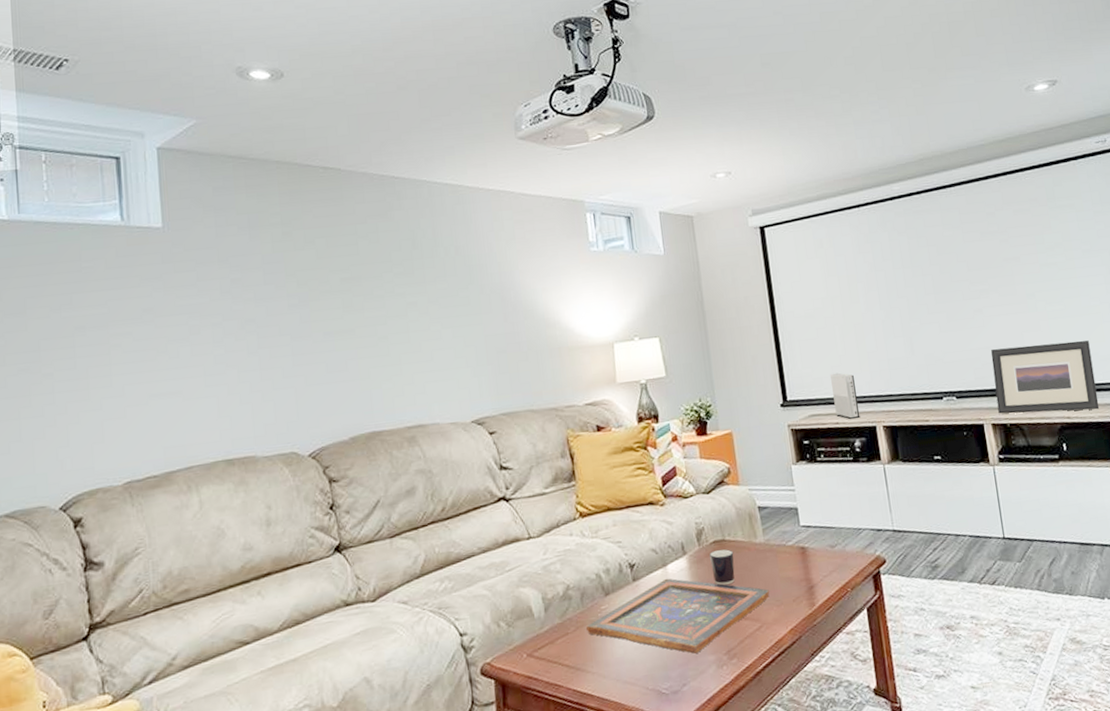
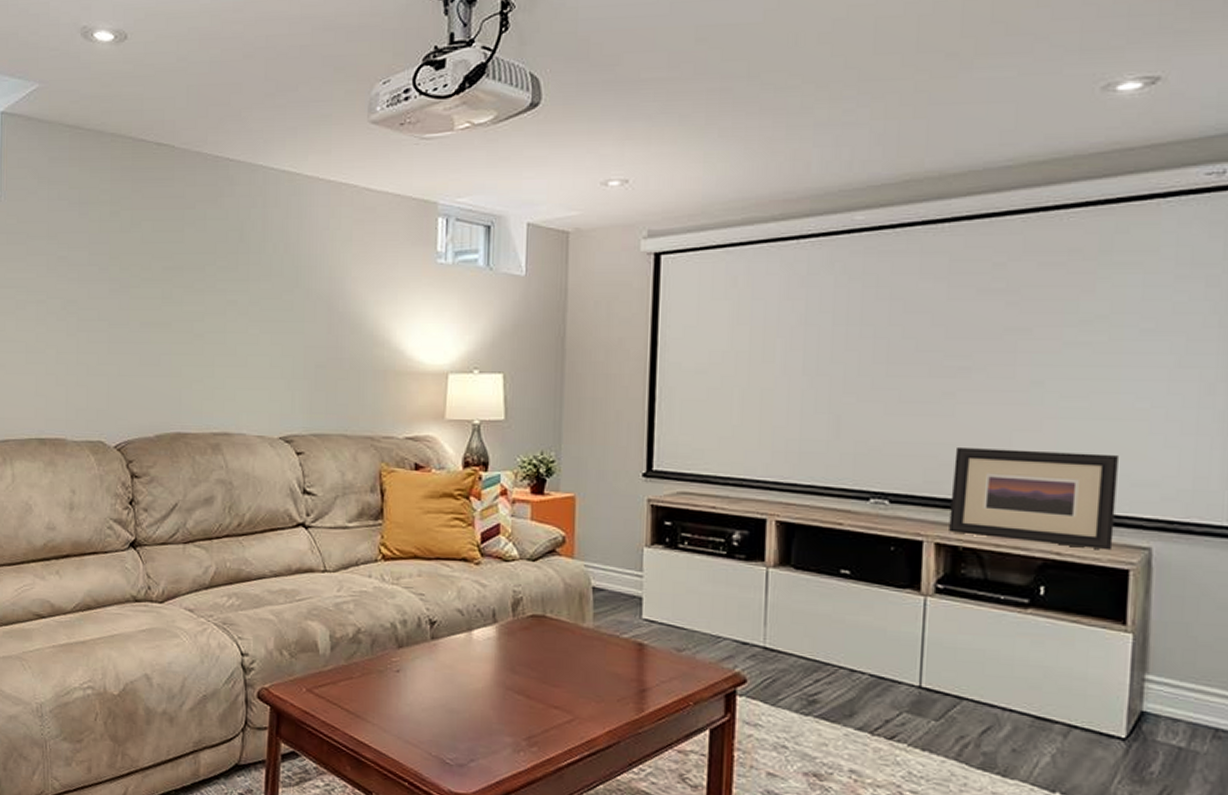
painted panel: present [586,578,770,654] -> none [373,644,589,731]
mug: present [710,549,735,586] -> none [524,625,554,666]
video game console: present [830,372,861,420] -> none [714,446,748,507]

